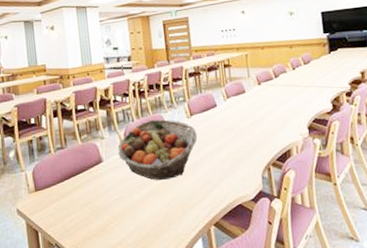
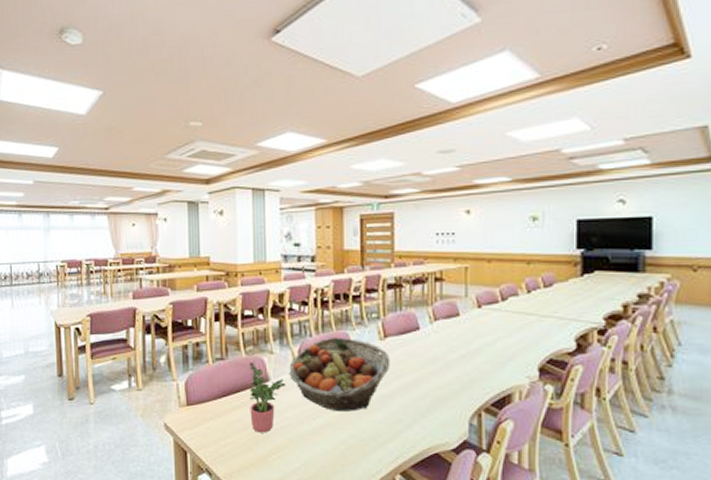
potted plant: none [84,146,117,207] -> present [249,361,286,433]

